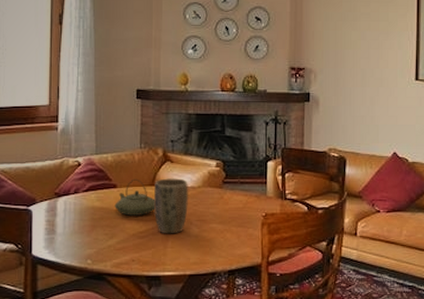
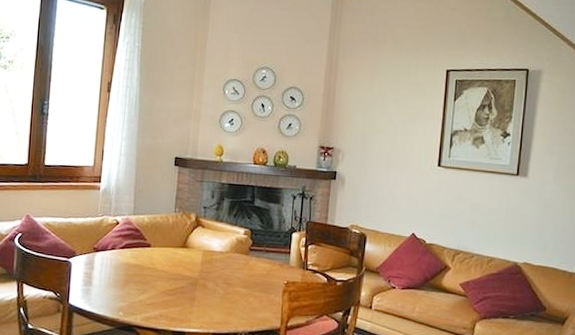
teapot: present [114,178,156,216] -> none [147,240,185,275]
plant pot: present [153,178,189,234] -> none [183,242,218,294]

